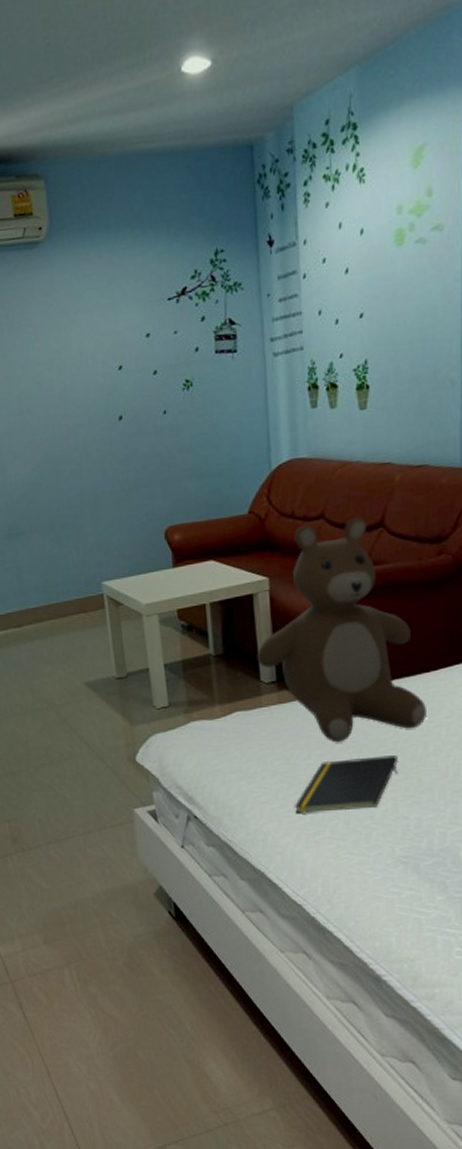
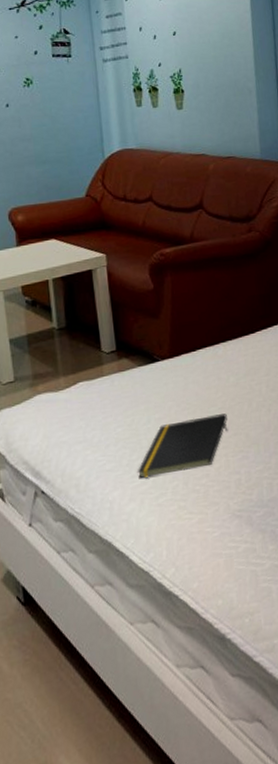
bear: present [257,517,426,743] -> none [97,200,249,406]

